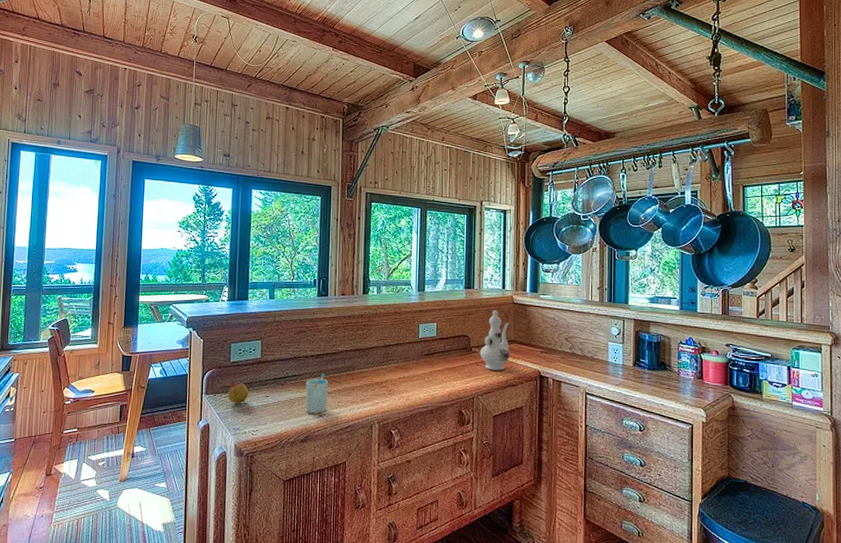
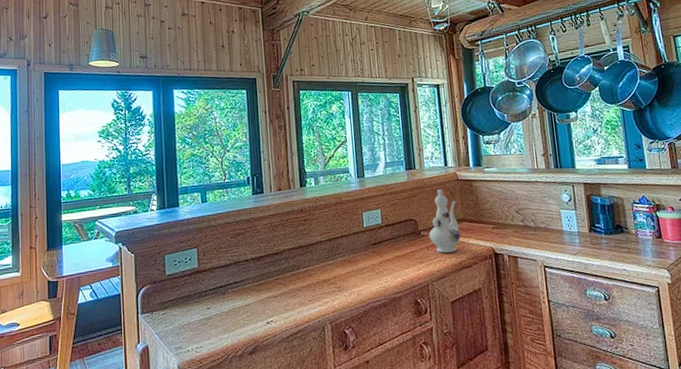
fruit: present [227,380,249,405] -> none [165,294,189,321]
cup: present [306,374,328,415] -> none [249,277,274,322]

